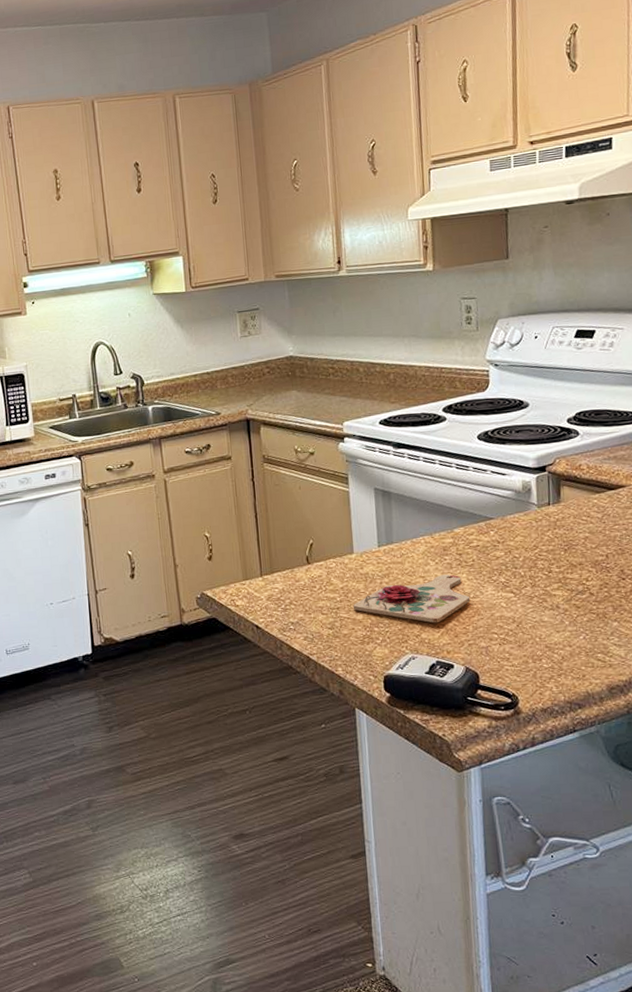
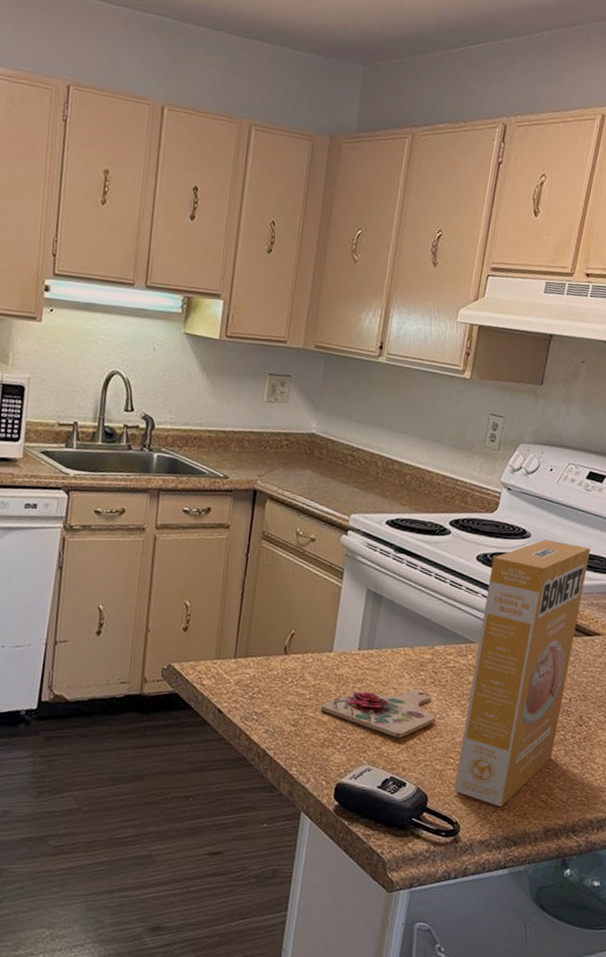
box: none [494,404,600,673] -> present [454,539,591,807]

